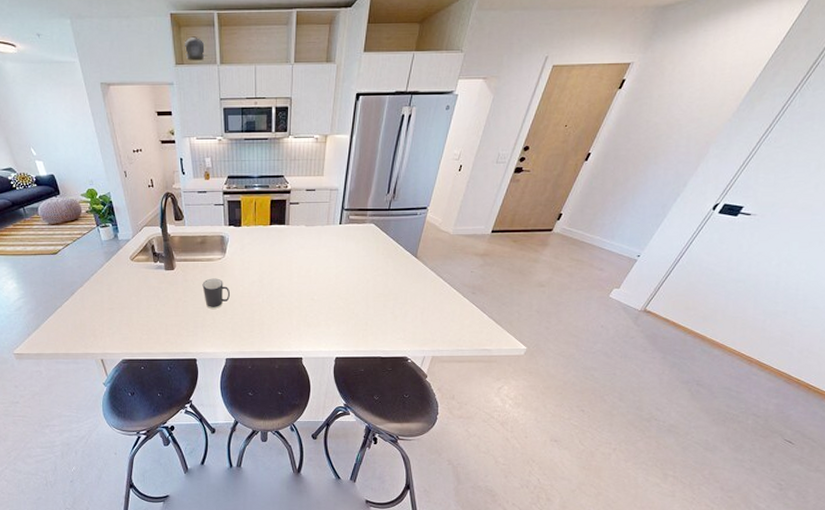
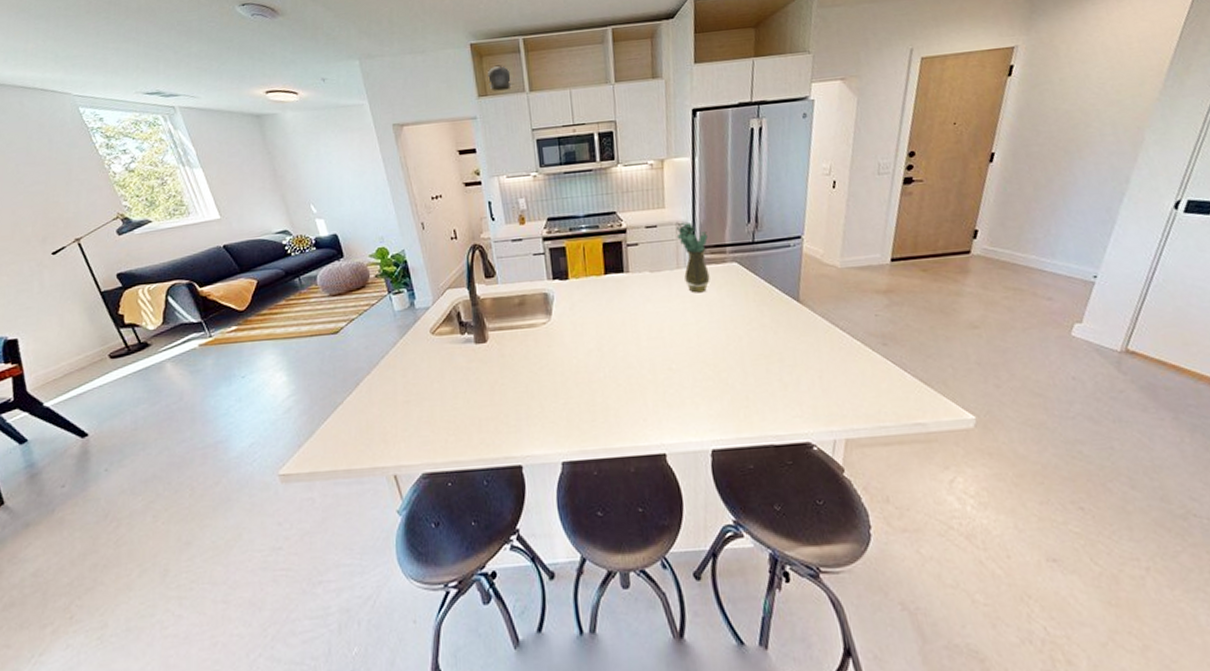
mug: present [202,278,231,309] -> none [524,349,562,392]
vase: none [330,188,354,245] -> present [676,221,710,293]

